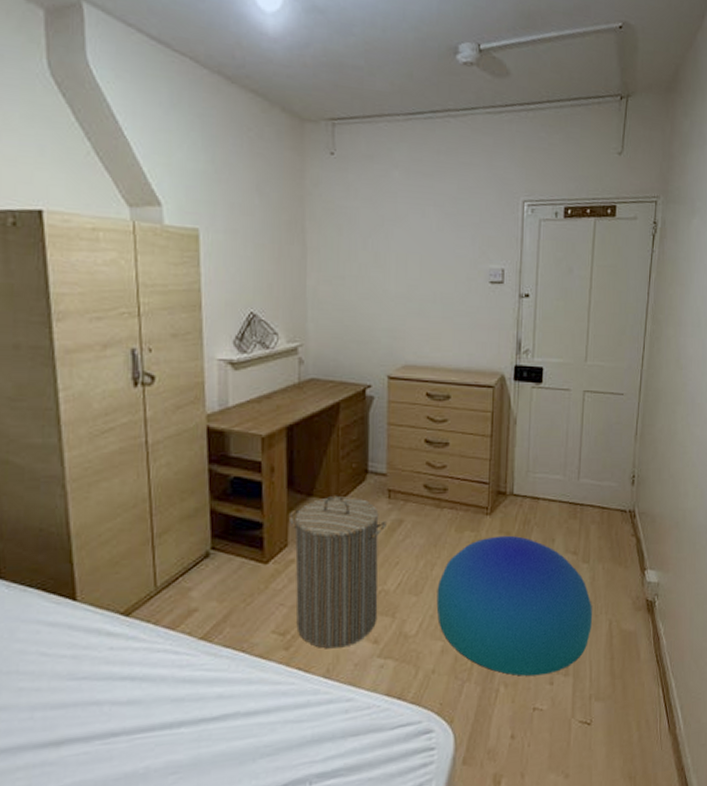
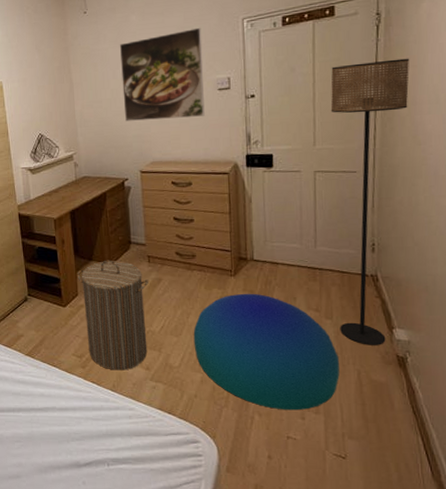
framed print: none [373,201,477,313] -> present [119,27,205,121]
floor lamp: none [595,273,679,591] -> present [330,58,410,345]

